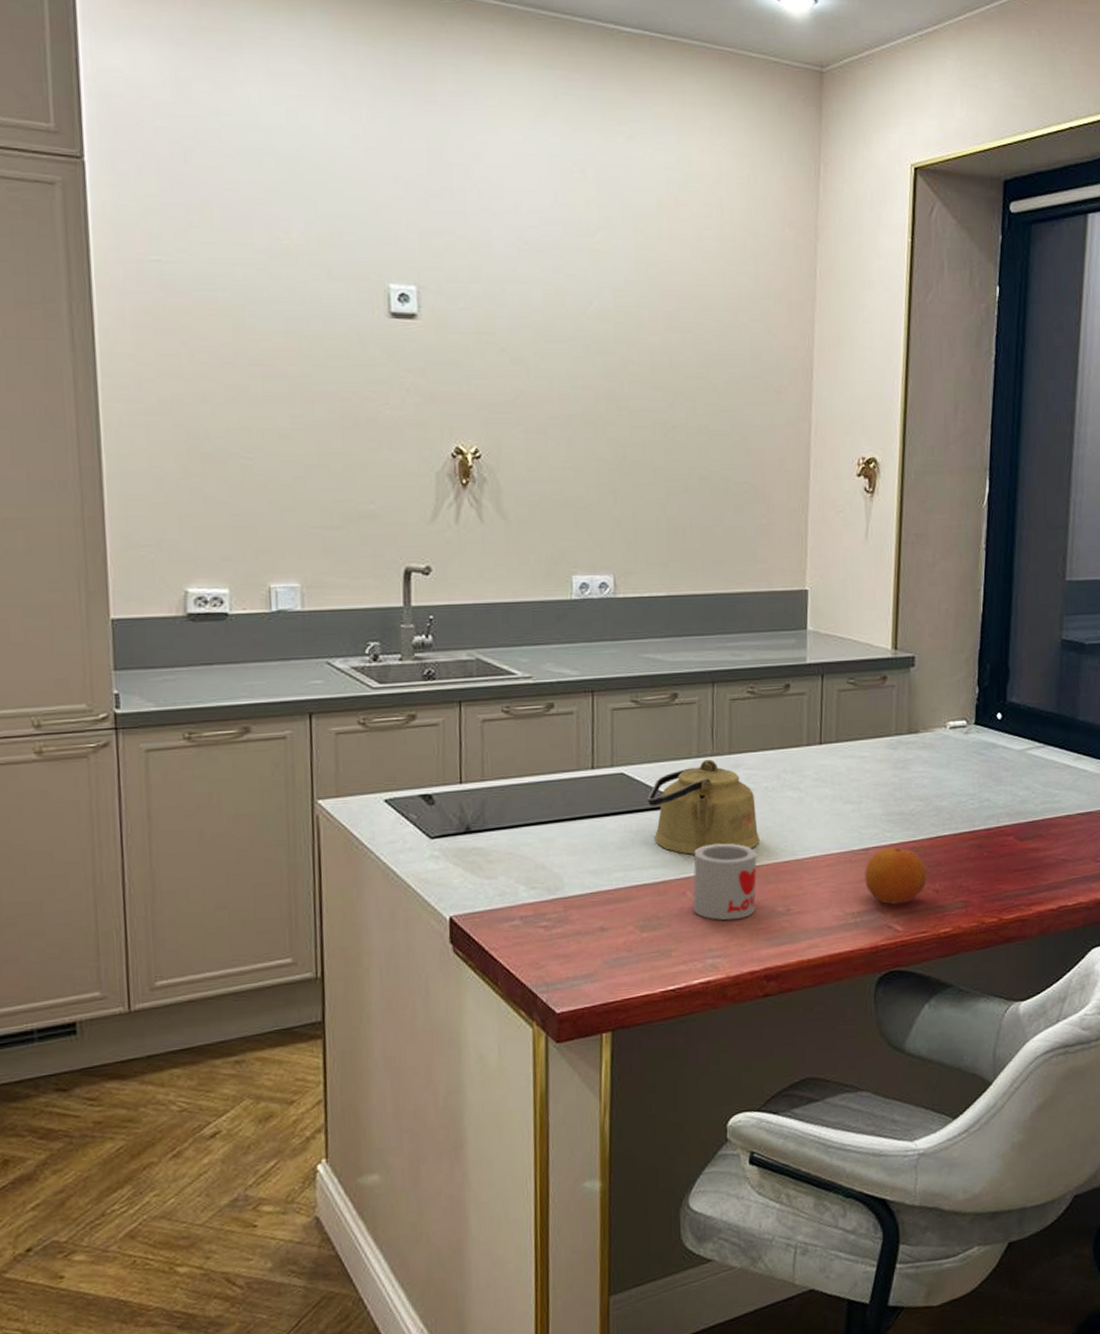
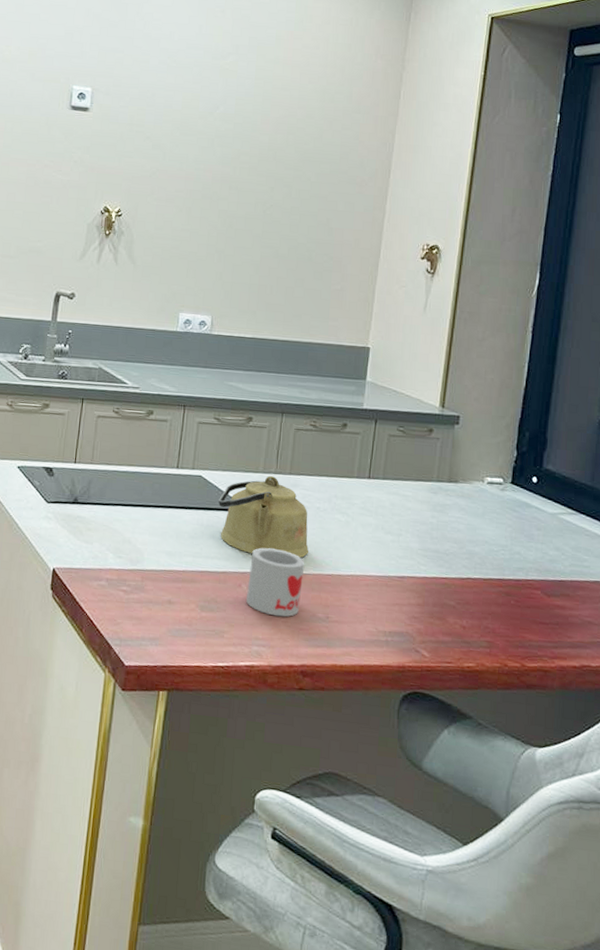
fruit: present [865,847,927,905] -> none [398,579,456,633]

